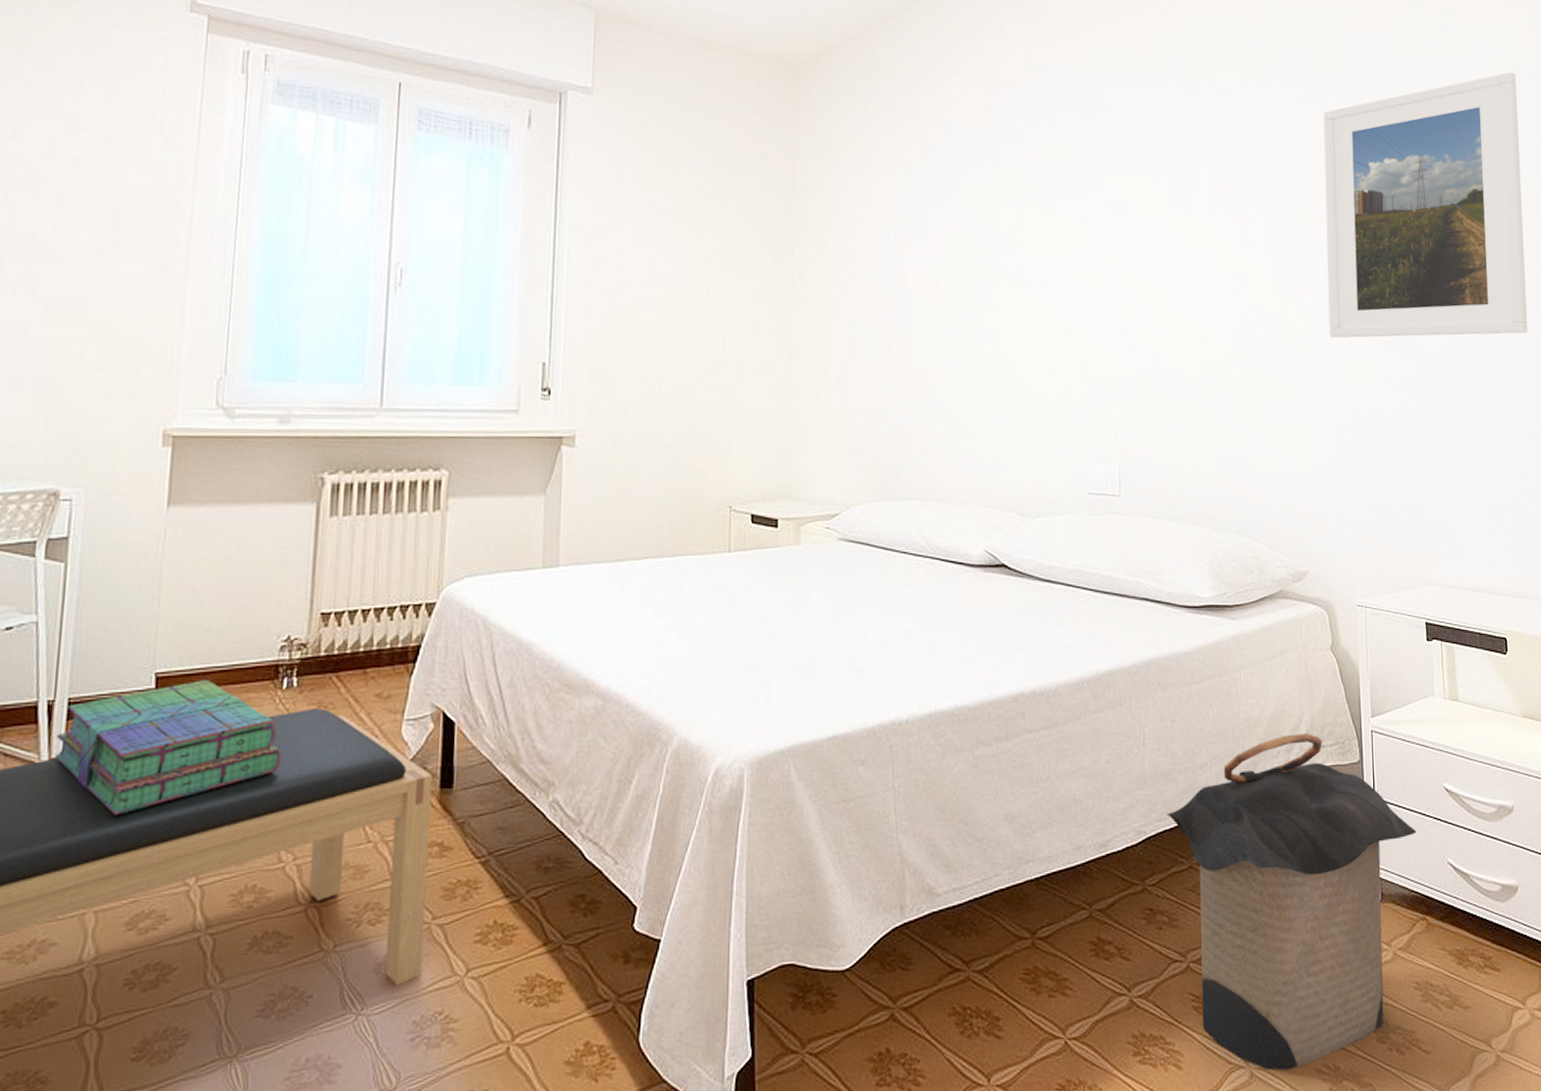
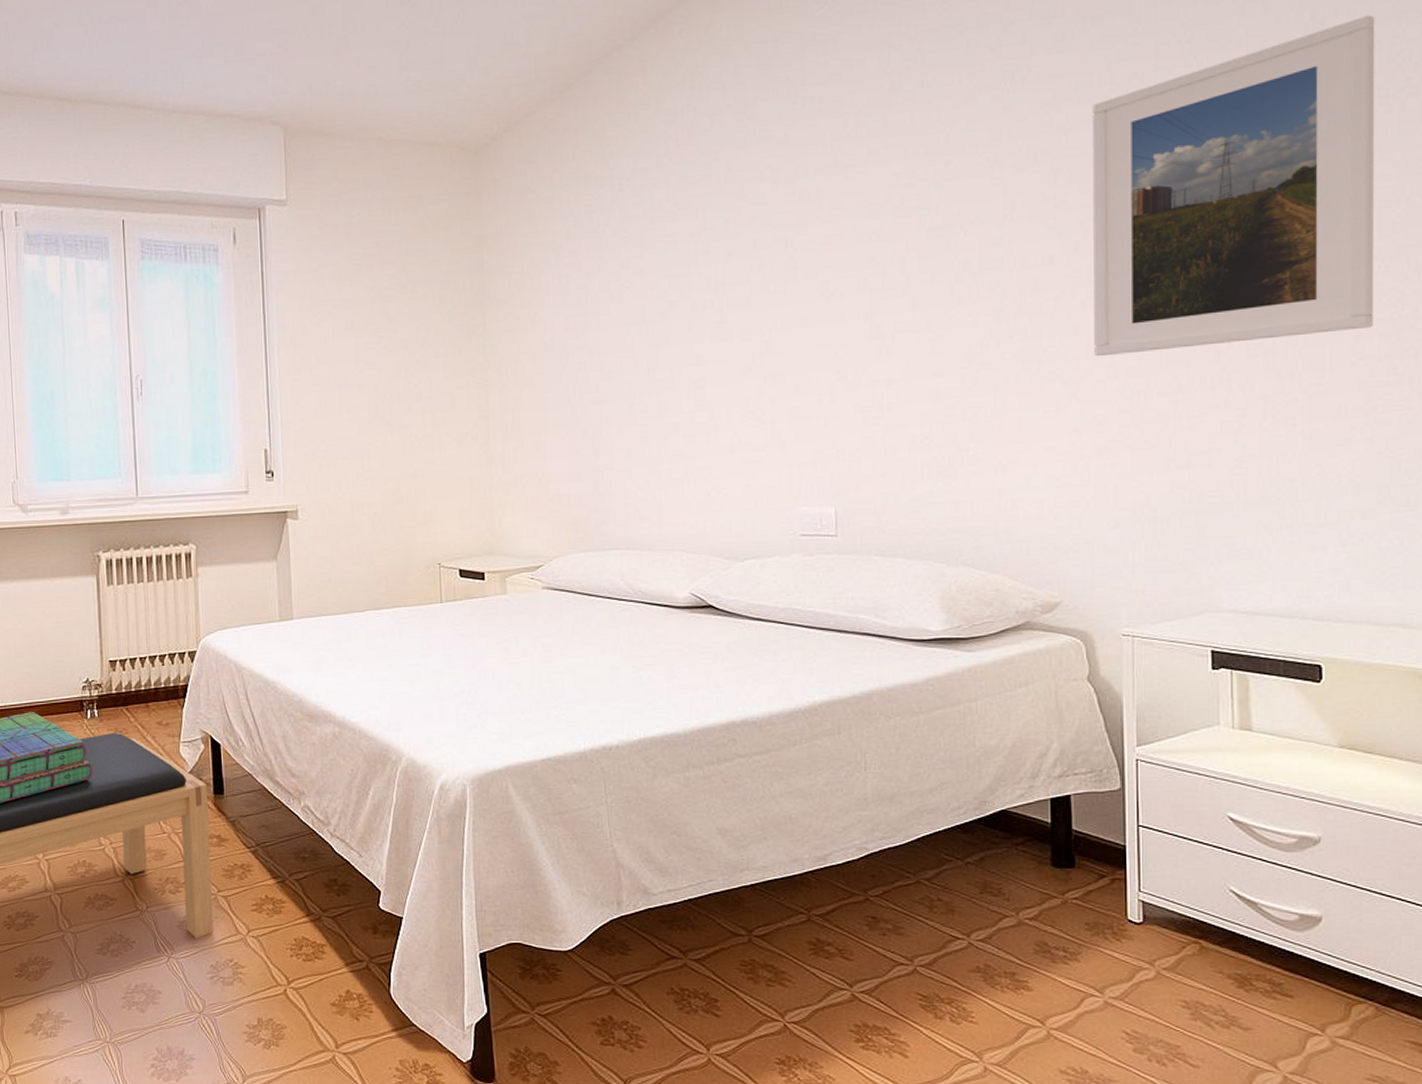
laundry hamper: present [1166,734,1416,1071] -> none [891,761,1190,1069]

